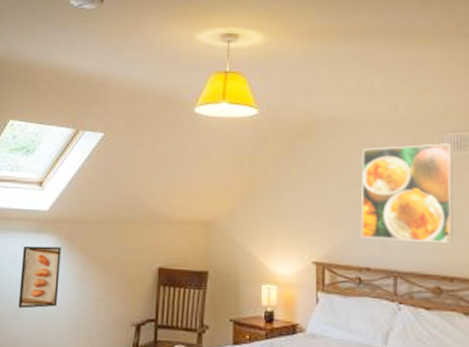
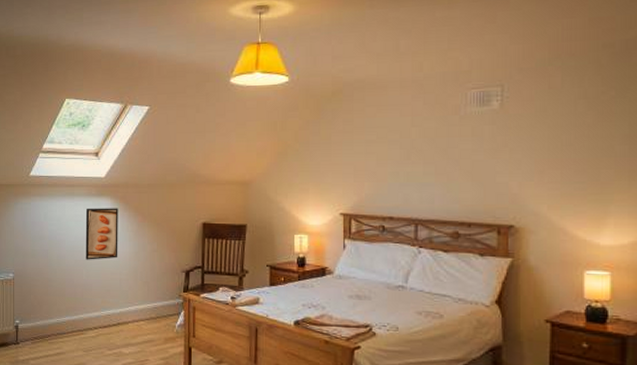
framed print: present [360,143,454,243] -> none [385,99,475,192]

